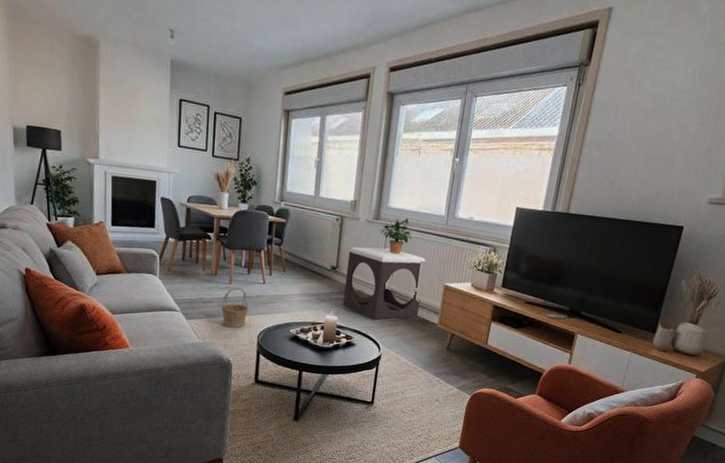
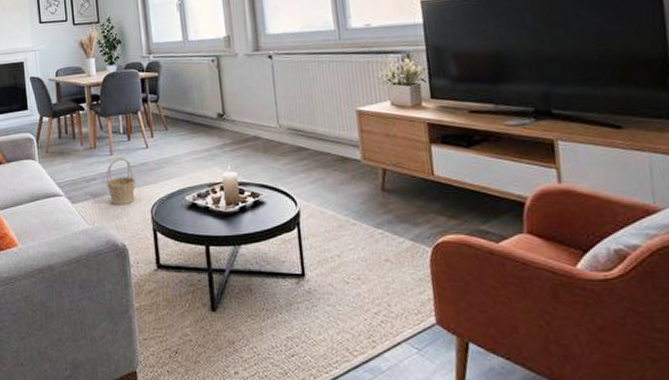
footstool: present [343,247,427,320] -> none [233,80,334,168]
potted plant: present [381,218,413,255] -> none [264,42,303,86]

